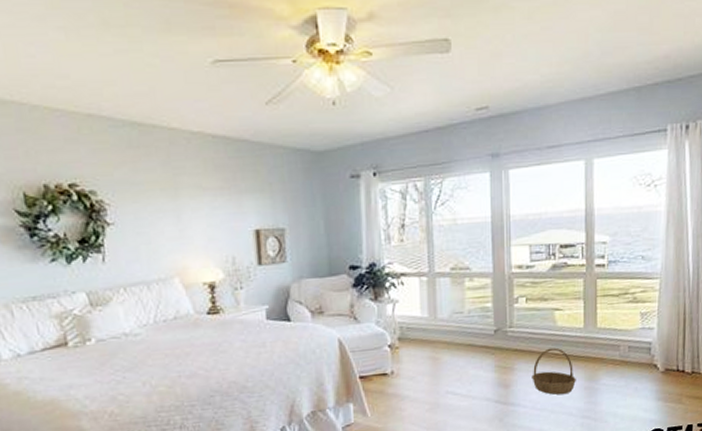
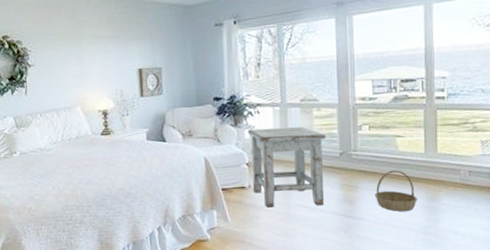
stool: none [389,300,479,397] -> present [247,126,326,208]

